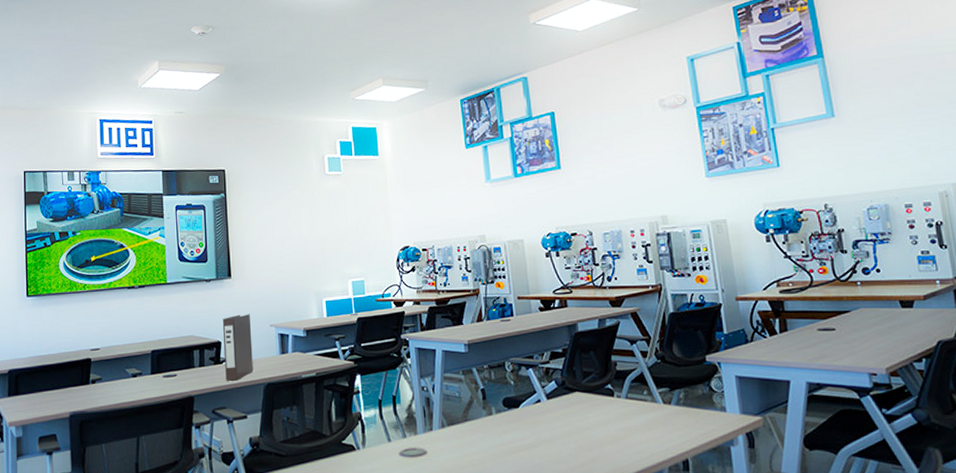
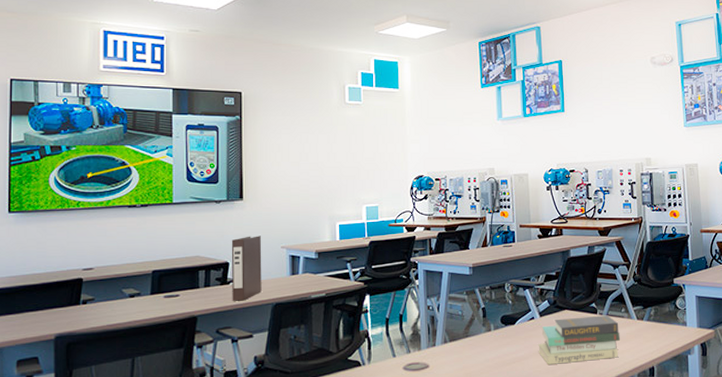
books: none [547,398,644,454] -> present [538,315,620,365]

